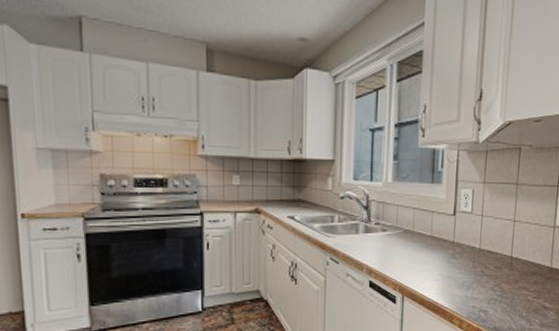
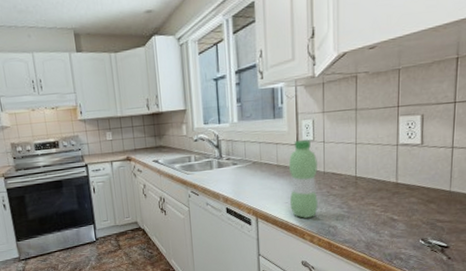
water bottle: none [440,210,474,299] -> present [288,139,318,218]

